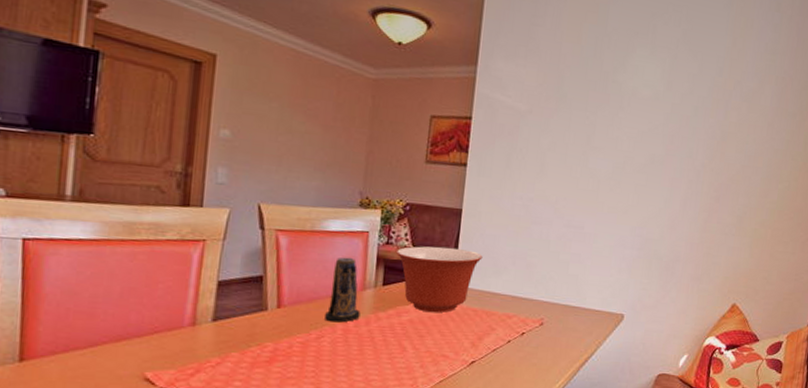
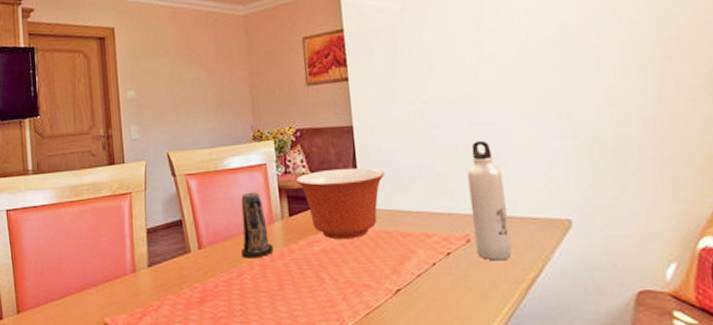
water bottle: none [546,240,581,343] -> present [467,140,512,261]

